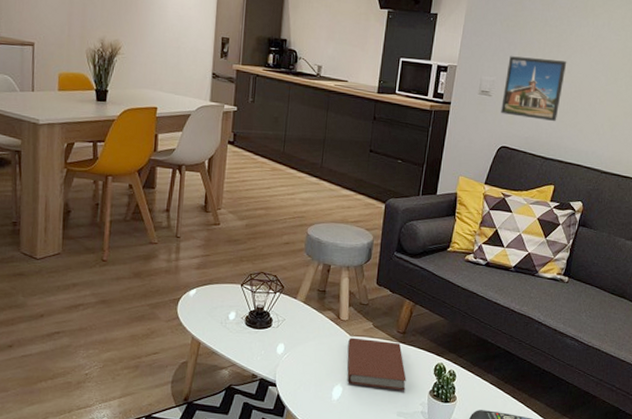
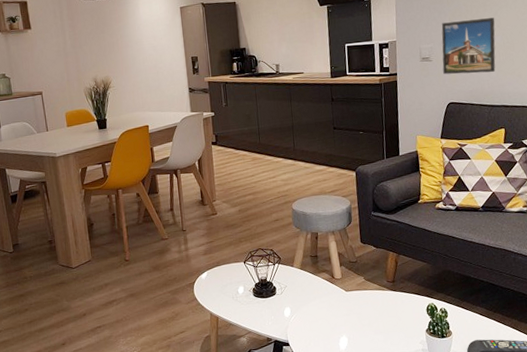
book: present [347,337,406,391] -> none [345,291,403,334]

